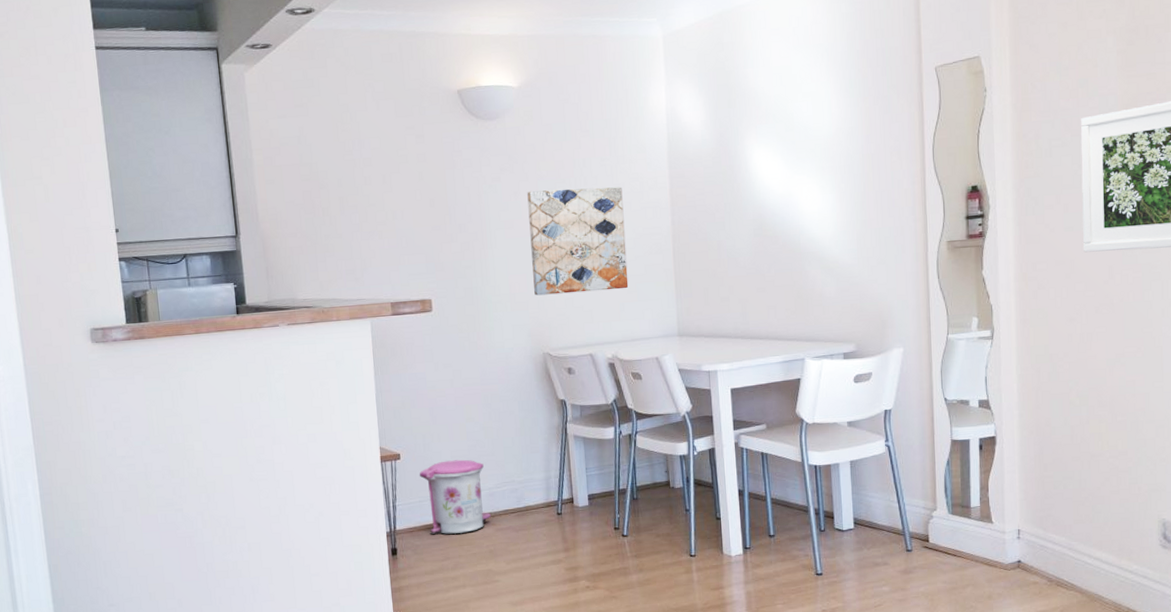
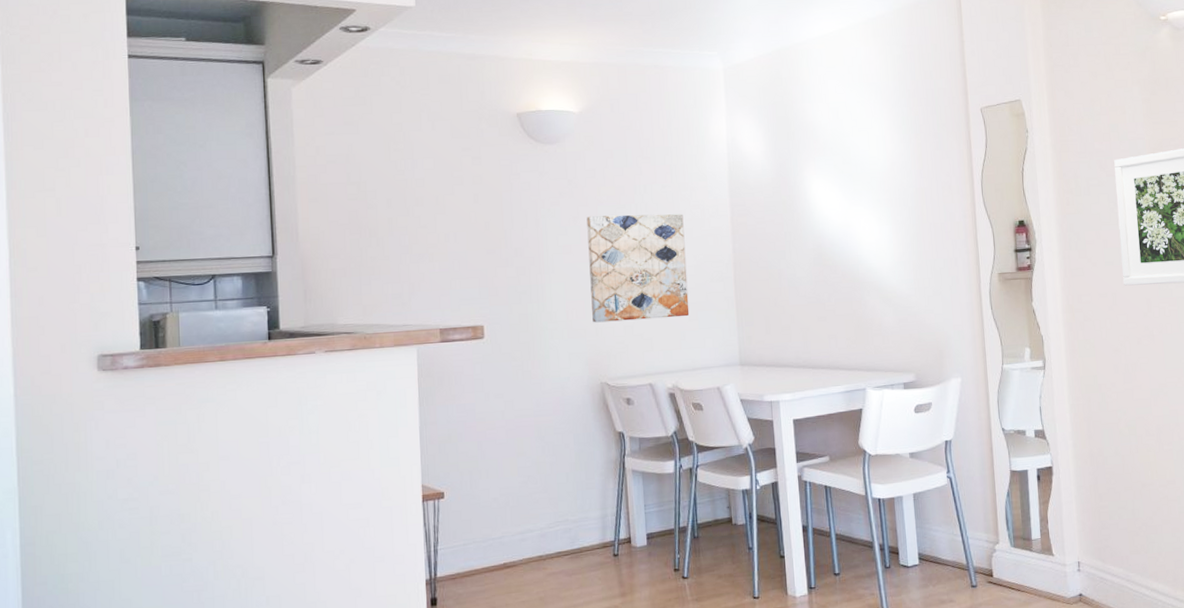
trash can: present [419,459,491,534] -> none [464,497,542,581]

